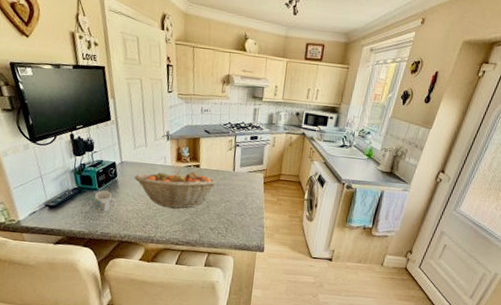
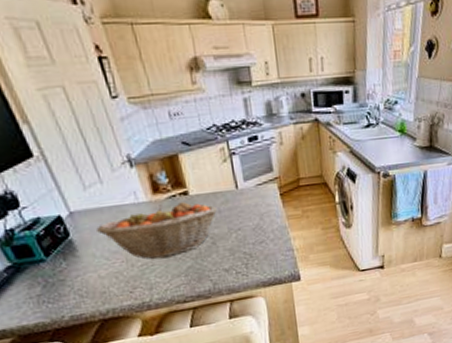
mug: present [94,190,117,213] -> none [44,258,82,290]

